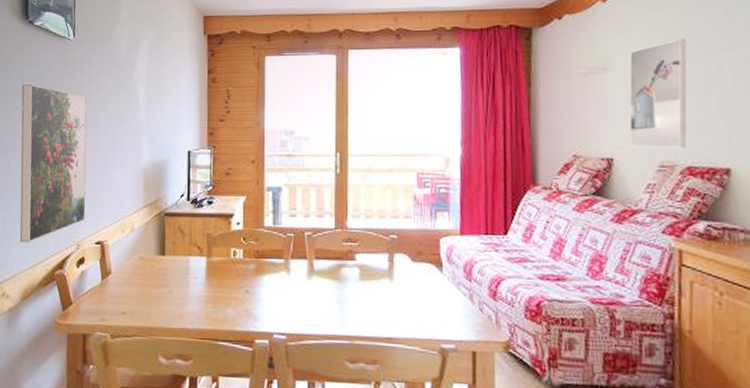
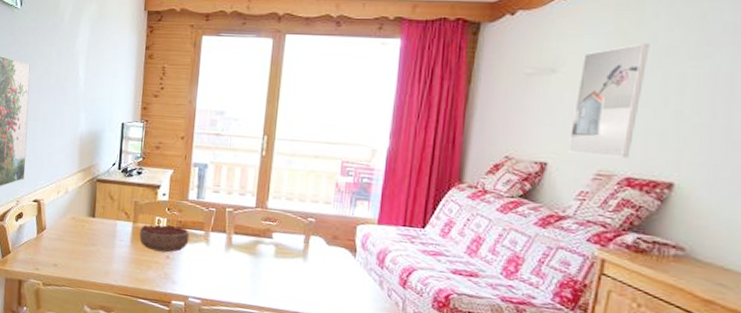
decorative bowl: none [215,255,268,287] -> present [139,224,190,253]

